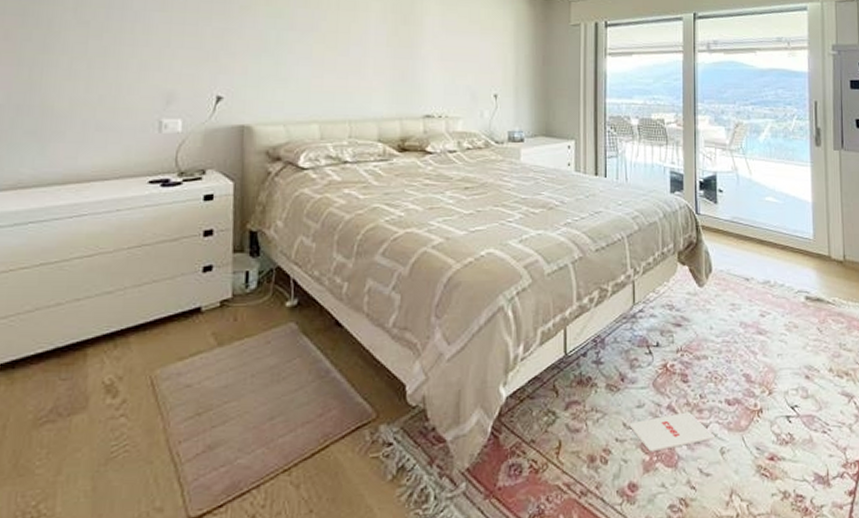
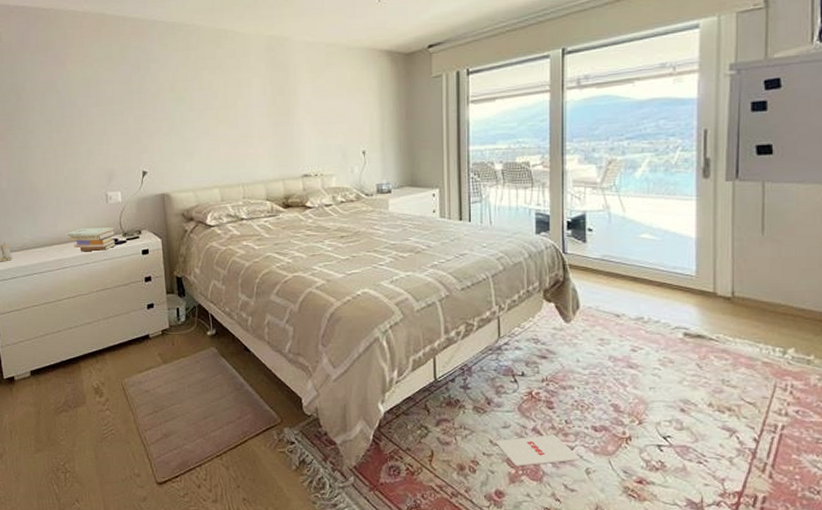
books: none [88,163,167,195] -> present [64,228,115,252]

